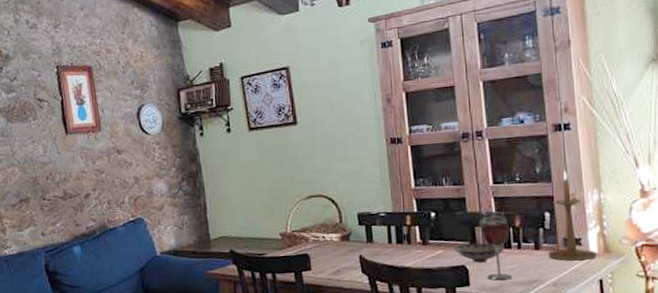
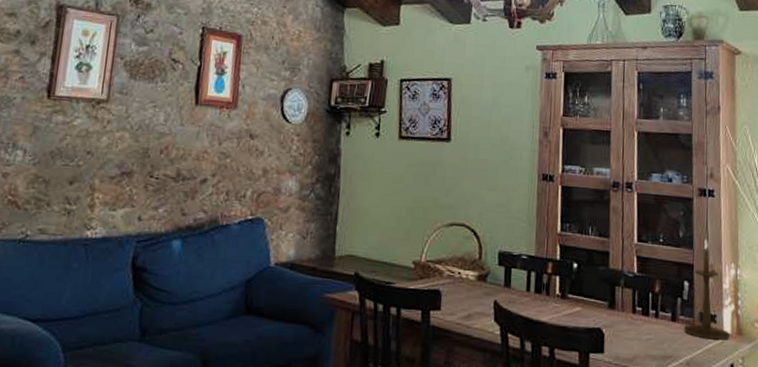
bowl: present [453,243,505,263] -> none [591,304,642,328]
wineglass: present [480,212,512,281] -> none [620,272,650,352]

